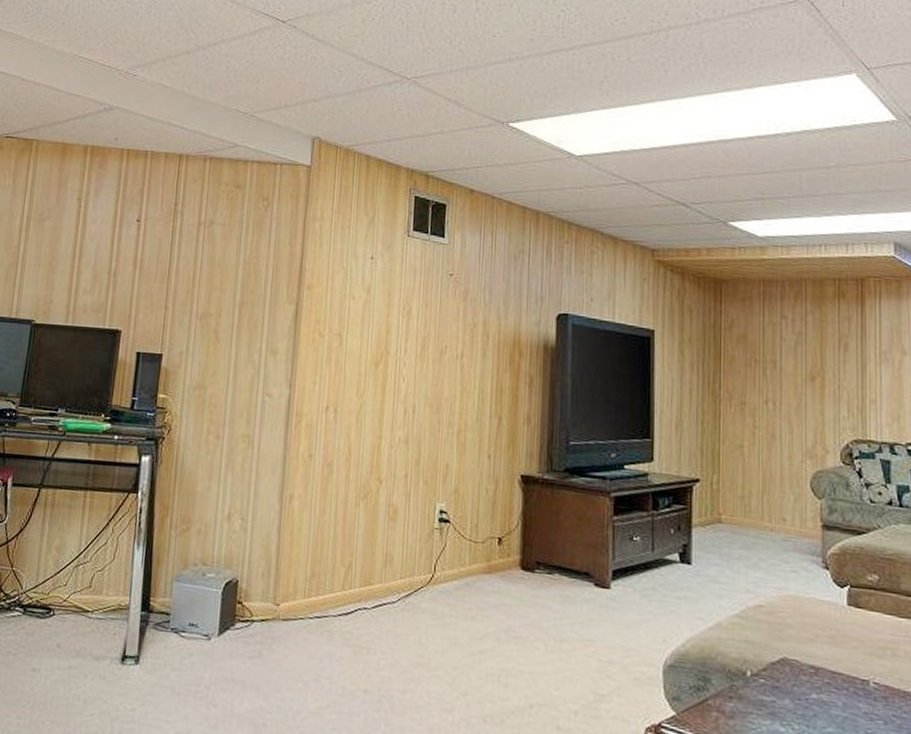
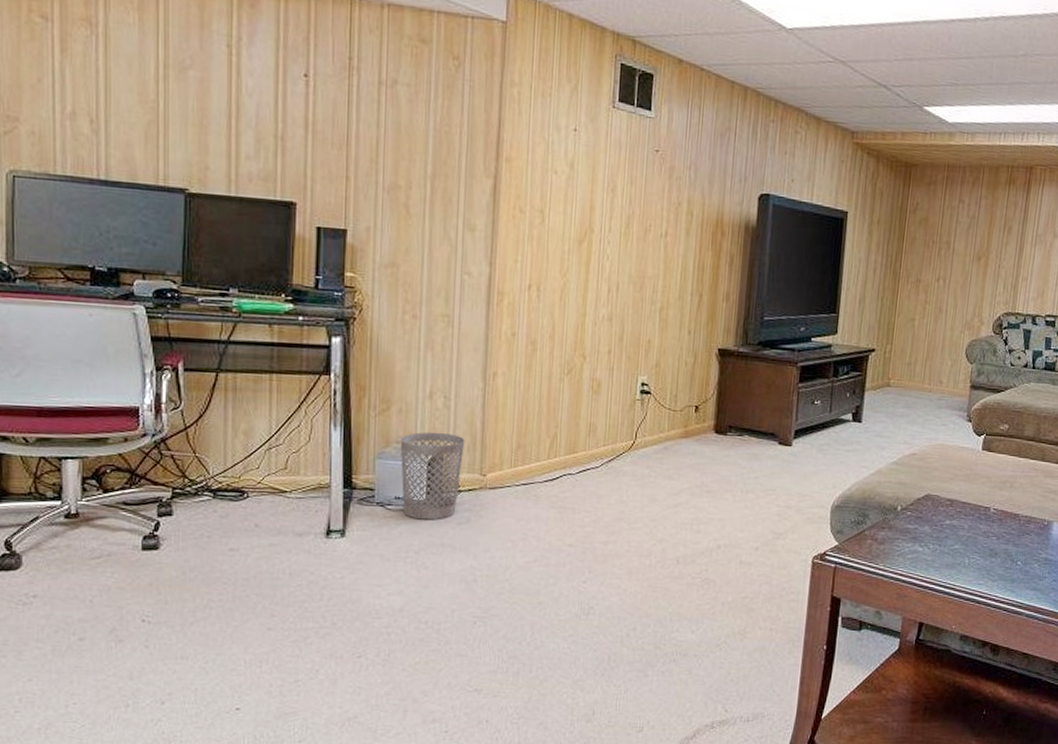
wastebasket: none [196,555,260,652] -> present [400,432,465,520]

